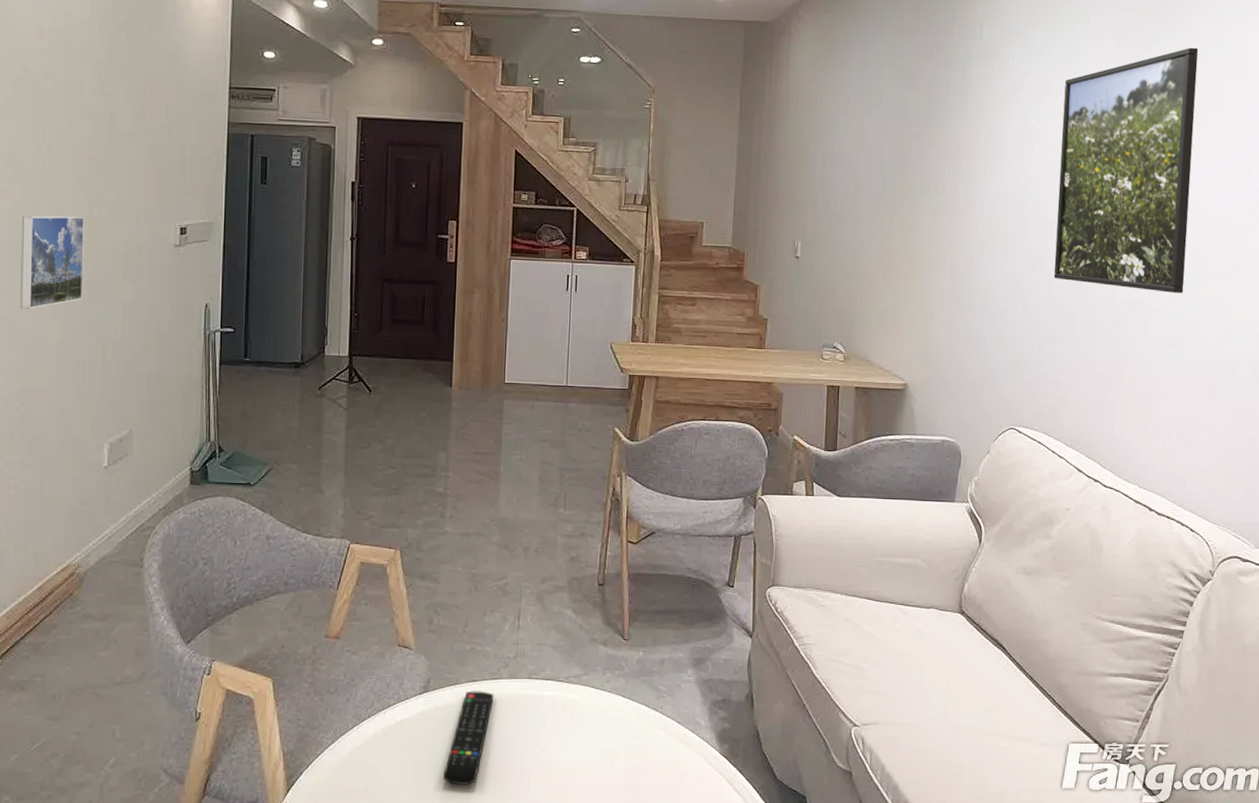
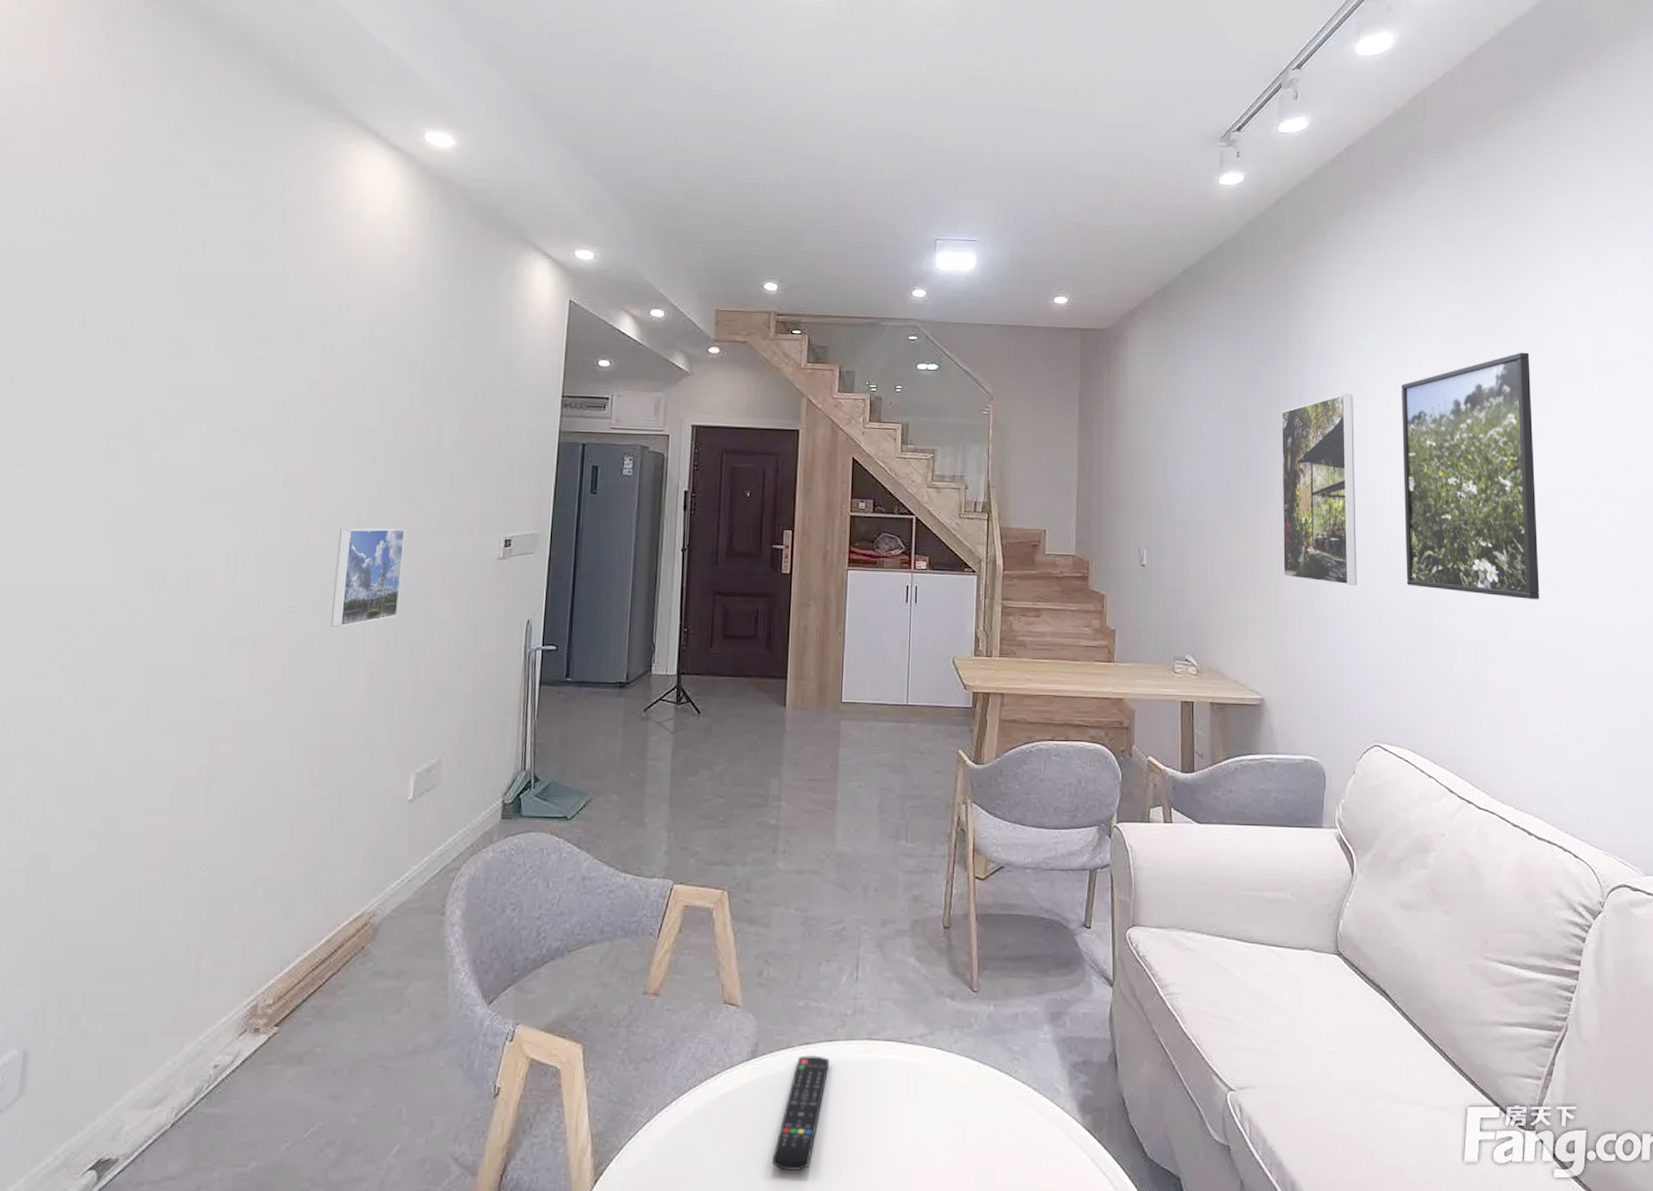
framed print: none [933,89,1016,278] -> present [1281,393,1357,585]

